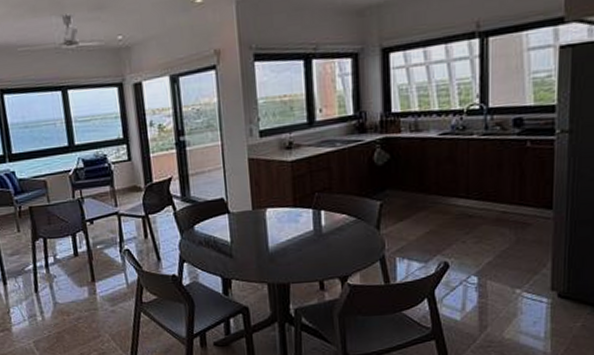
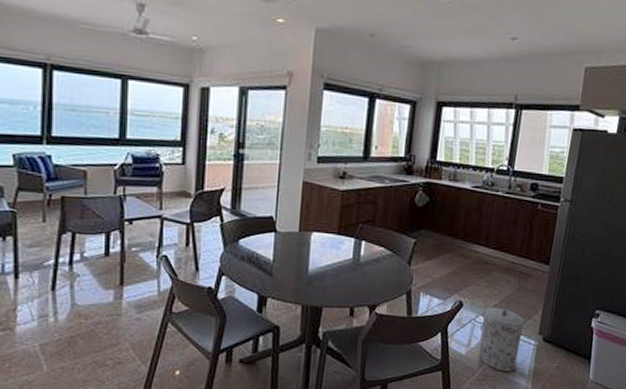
trash can: none [477,265,532,336] -> present [480,308,526,371]

